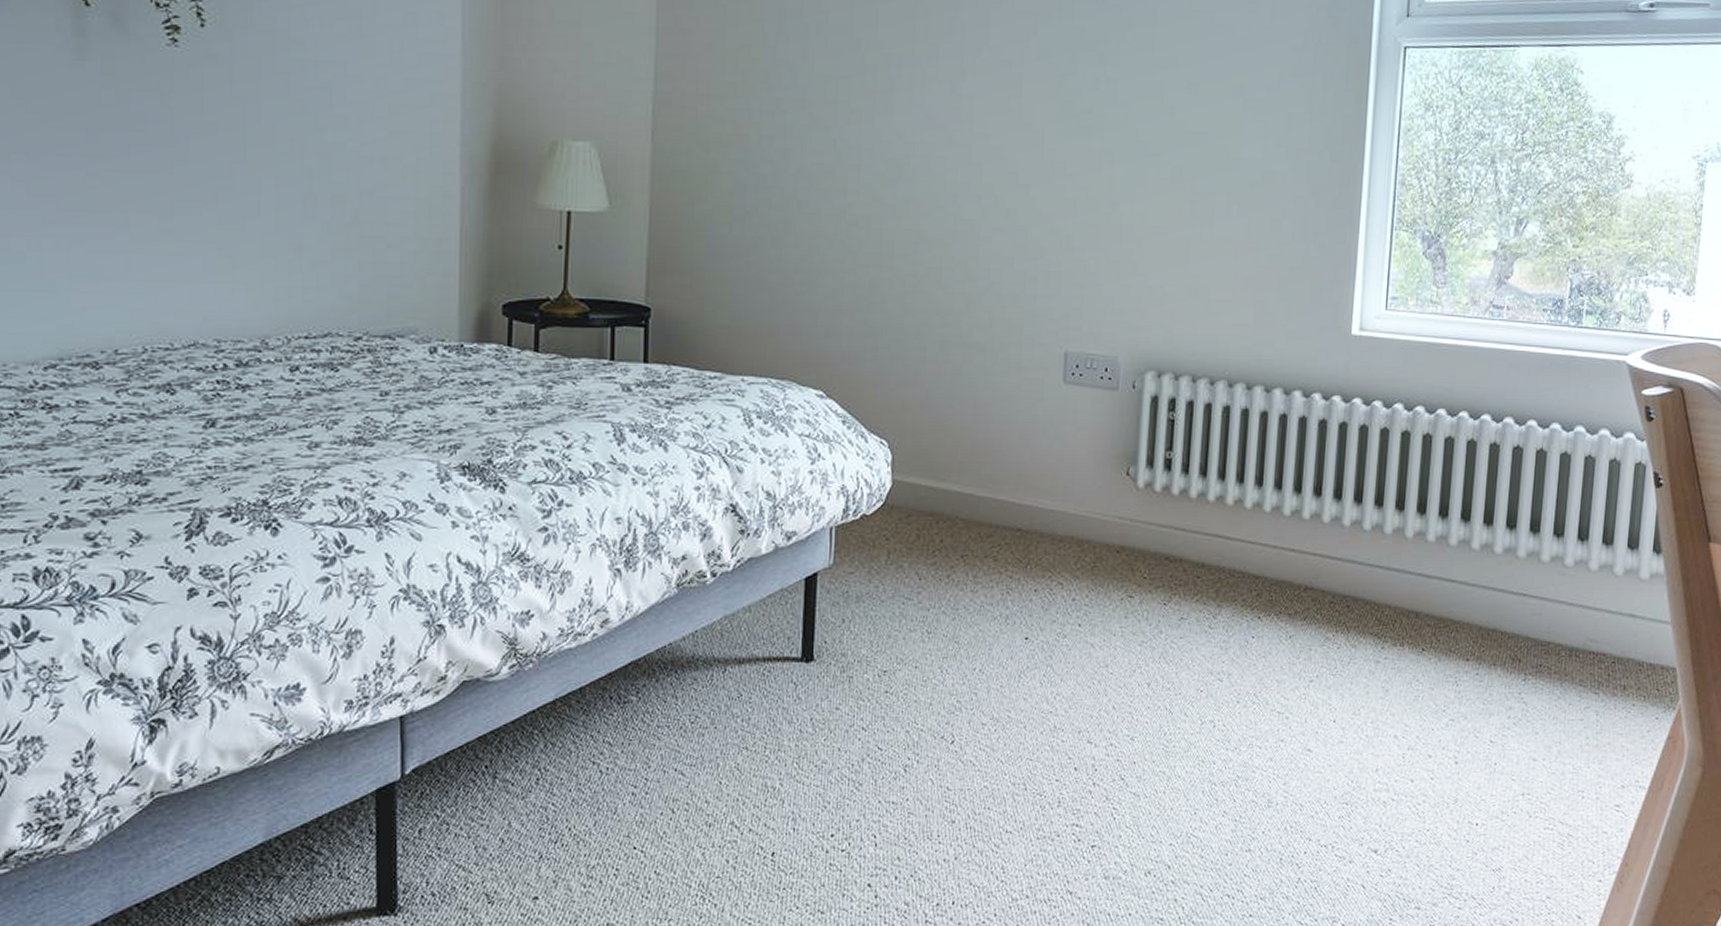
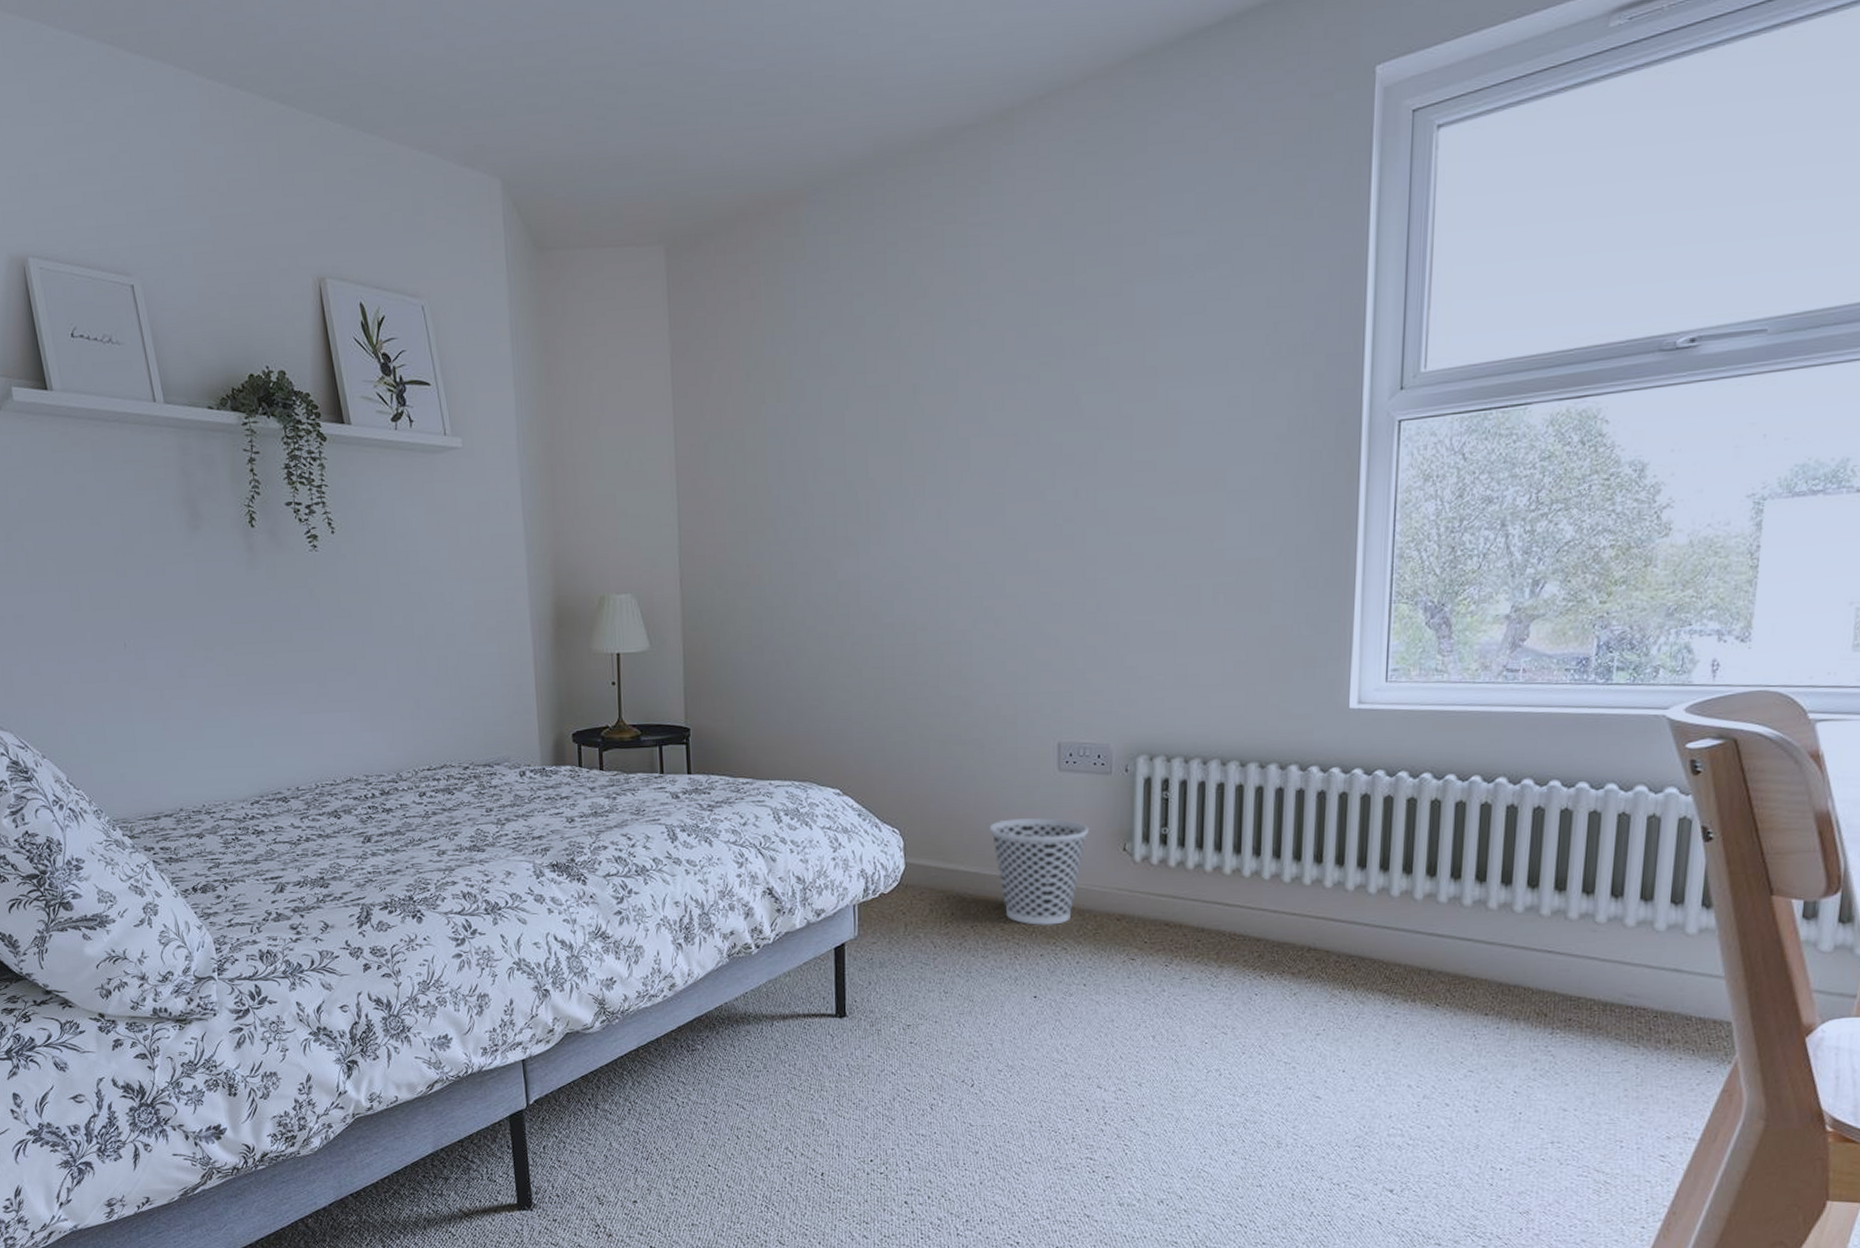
wastebasket: none [987,435,1092,558] -> present [989,818,1089,926]

